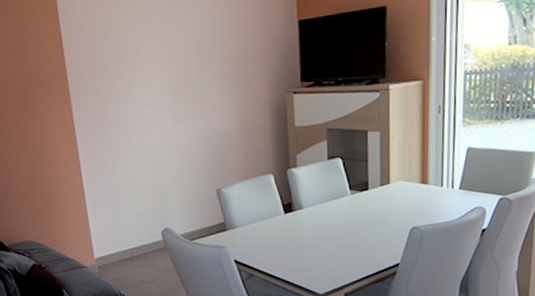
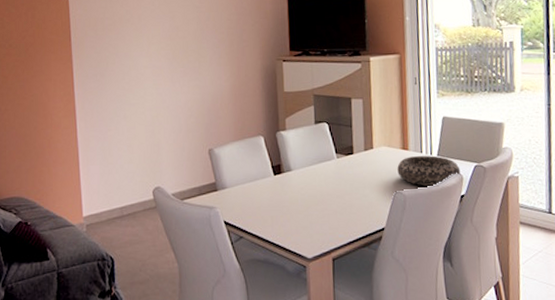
decorative bowl: none [415,189,484,221] -> present [397,156,461,187]

